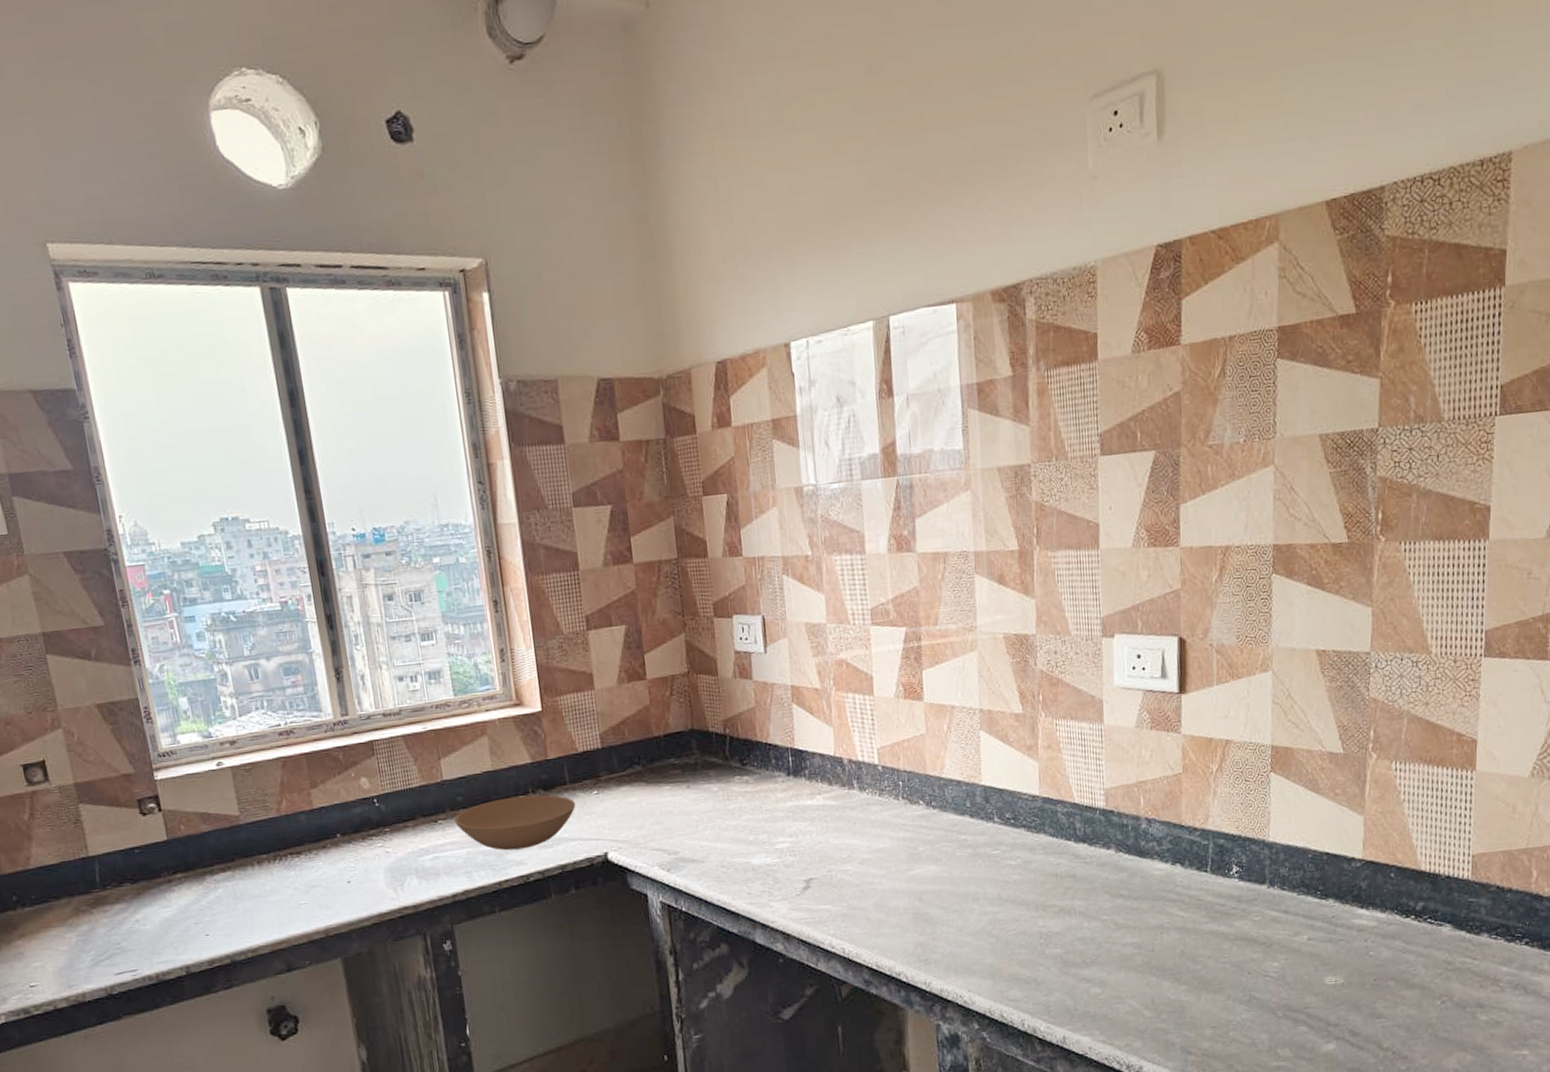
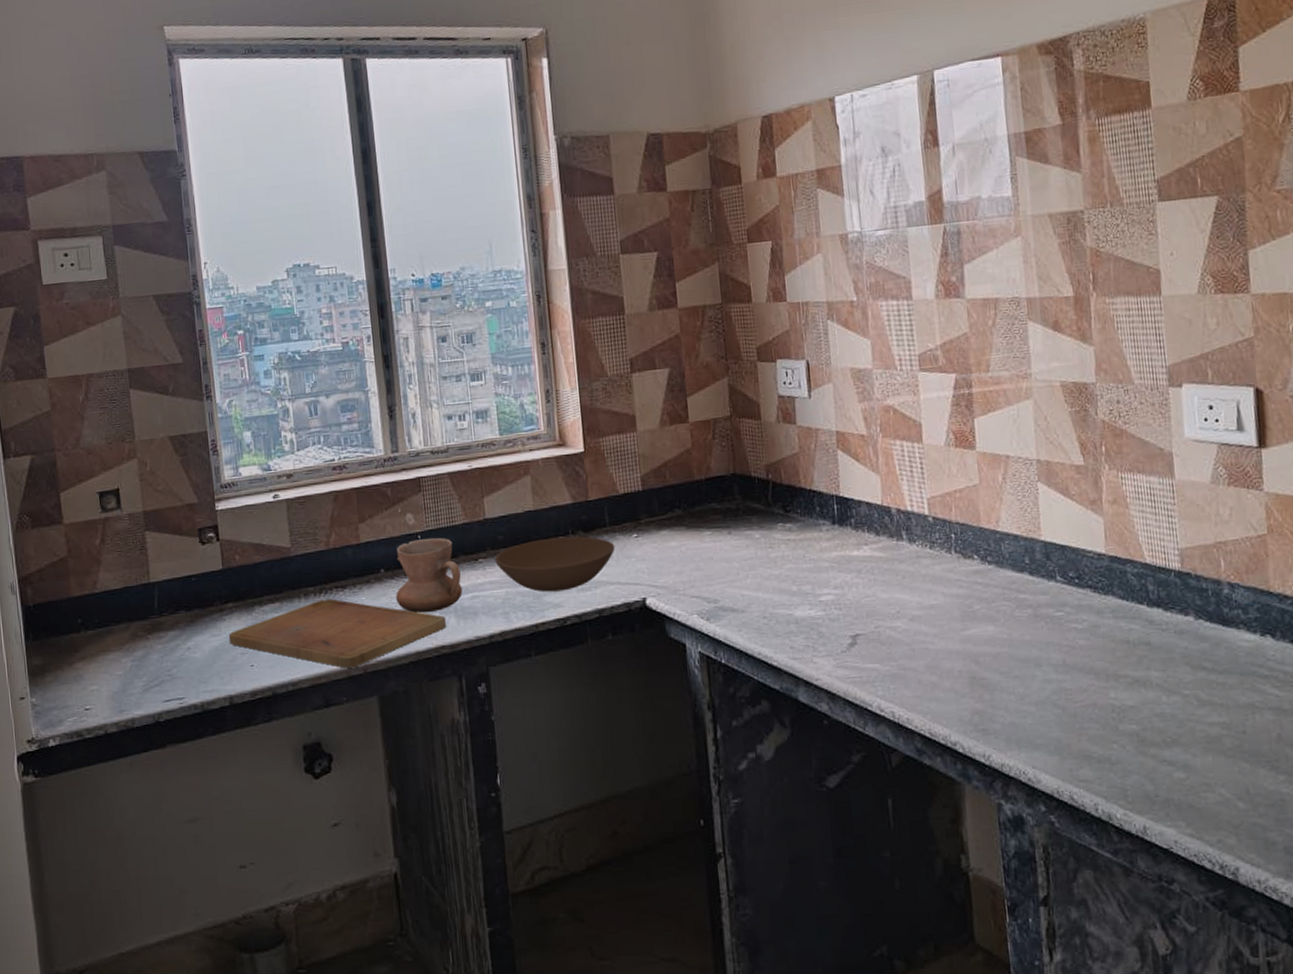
cutting board: none [180,865,409,933] -> present [229,599,447,668]
ceramic jug: none [352,800,423,876] -> present [396,537,462,613]

